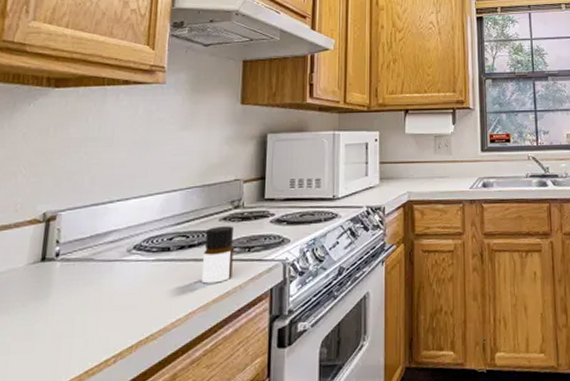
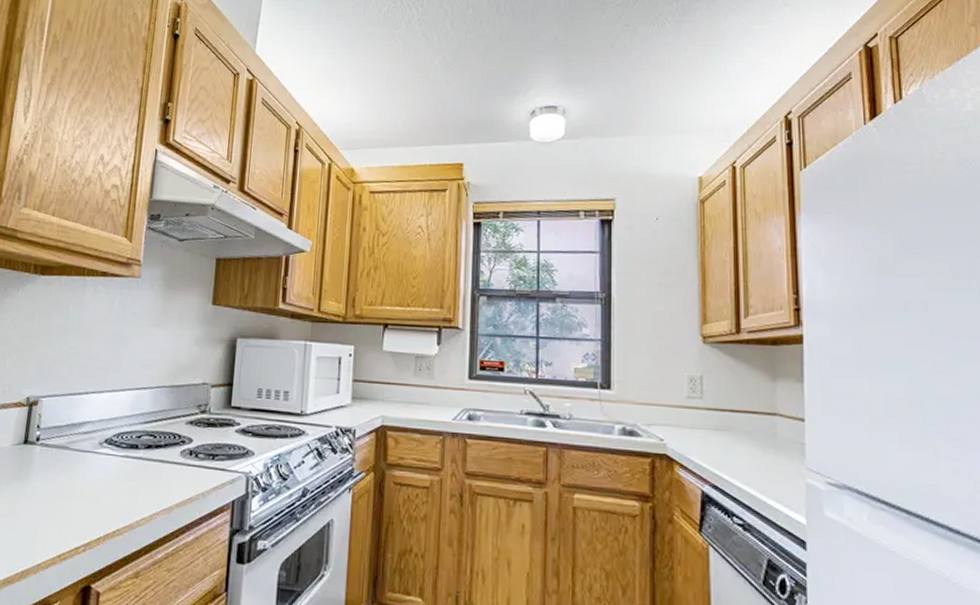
bottle: present [202,226,234,284] -> none [166,429,199,488]

